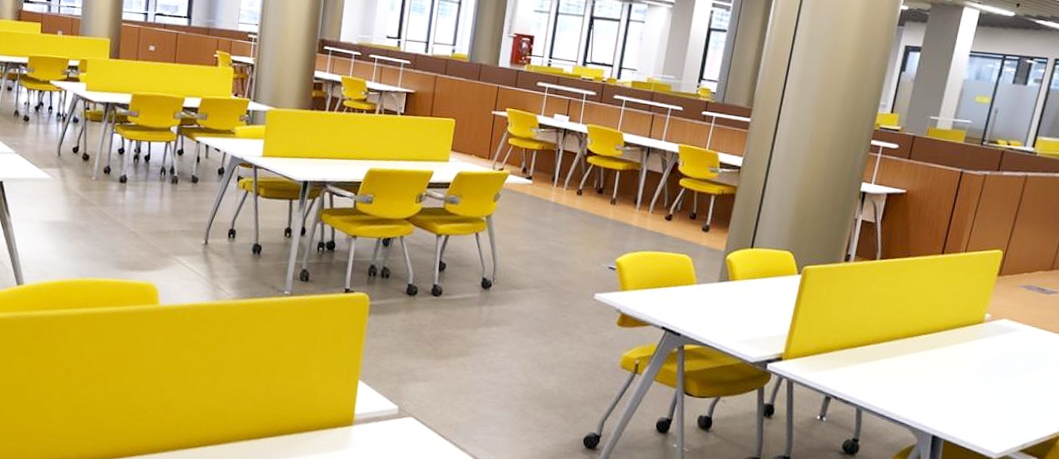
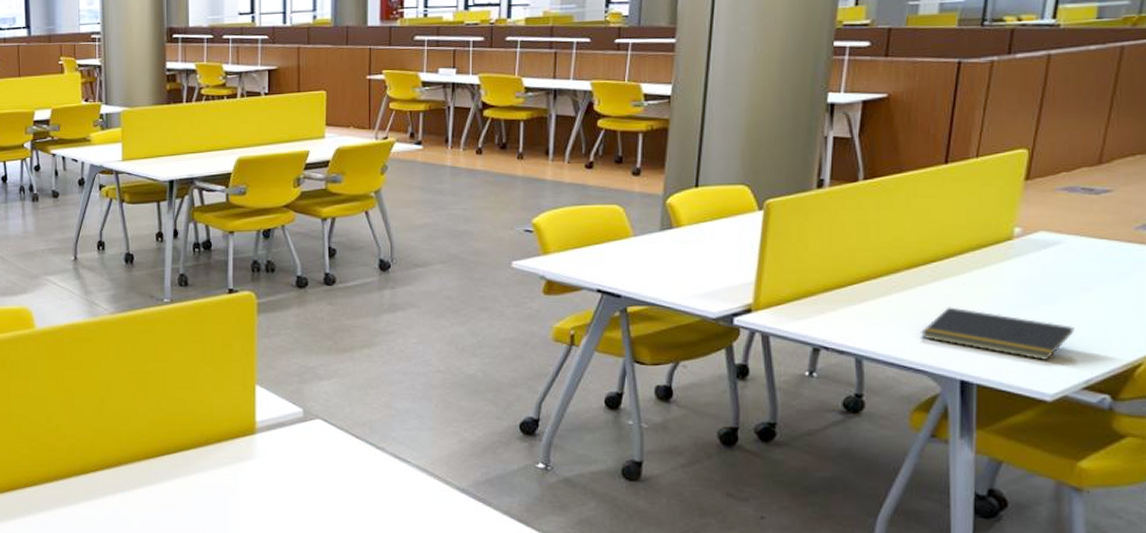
notepad: none [907,373,1019,425] -> present [921,307,1074,360]

